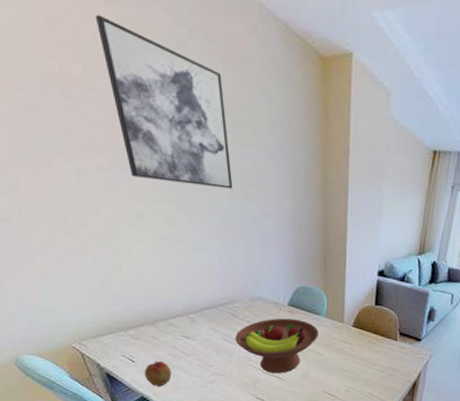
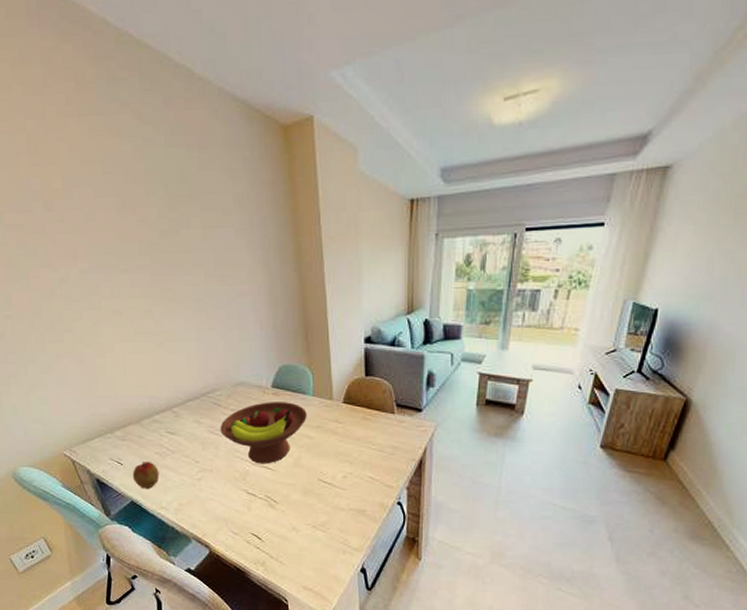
wall art: present [95,14,233,189] -> none [70,129,206,276]

